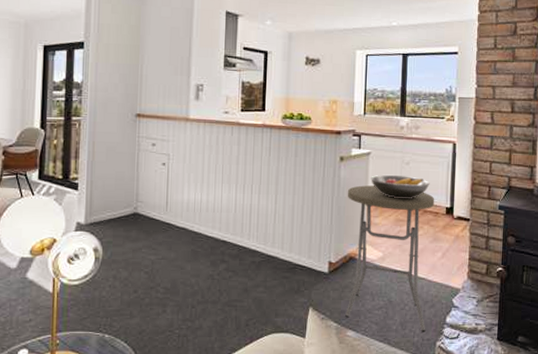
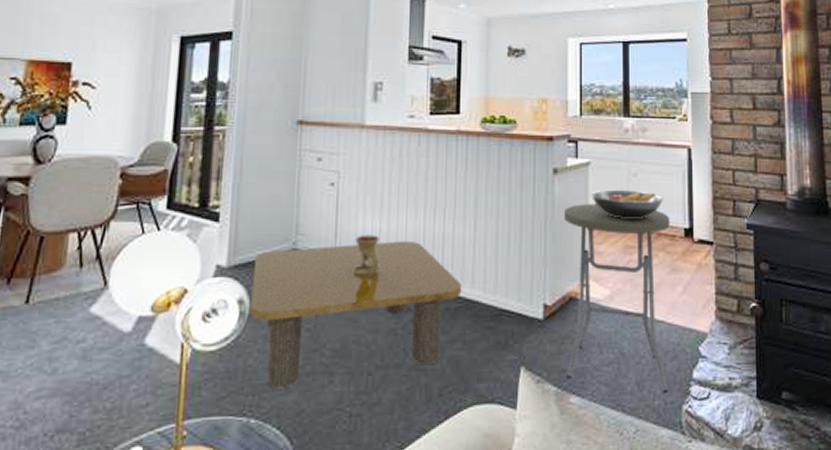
coffee table: none [103,209,265,314] -> present [250,240,462,389]
oil burner: none [181,203,201,235] -> present [354,235,380,276]

